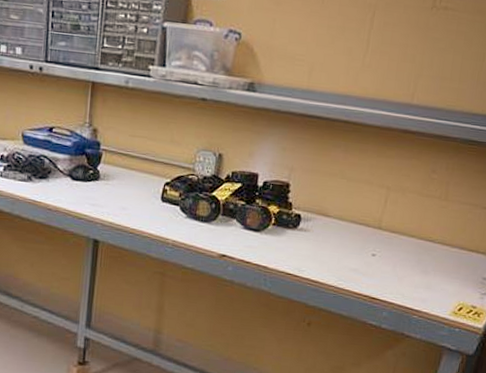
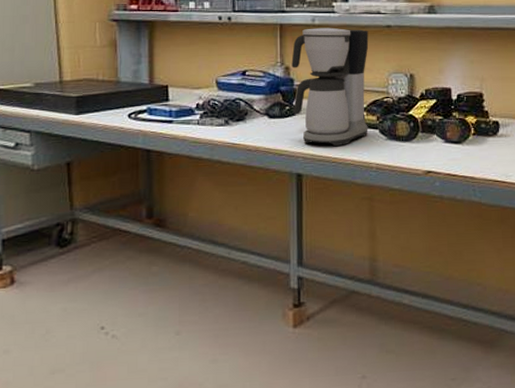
coffee maker: none [97,90,182,218] -> present [291,27,369,147]

